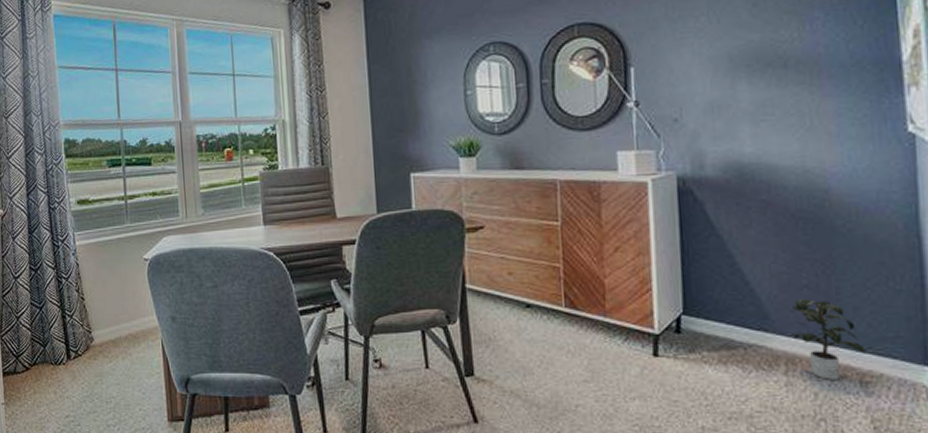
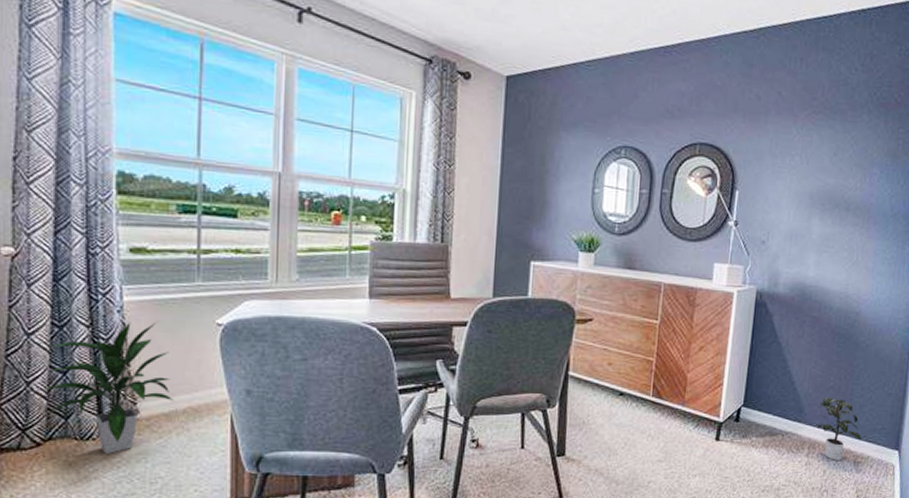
indoor plant: none [26,260,118,376] -> present [40,321,174,454]

